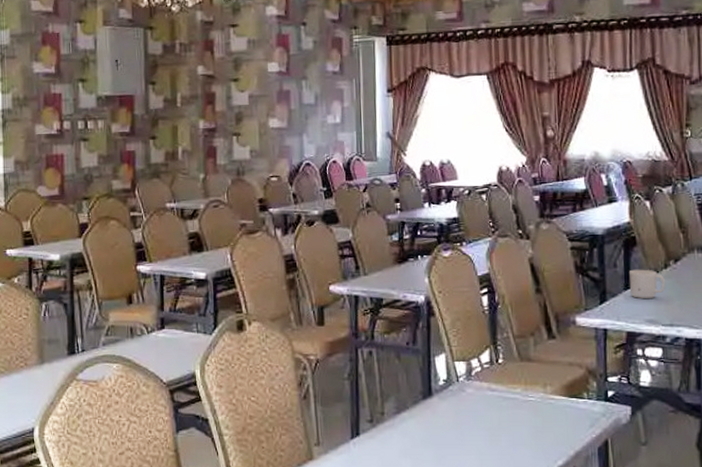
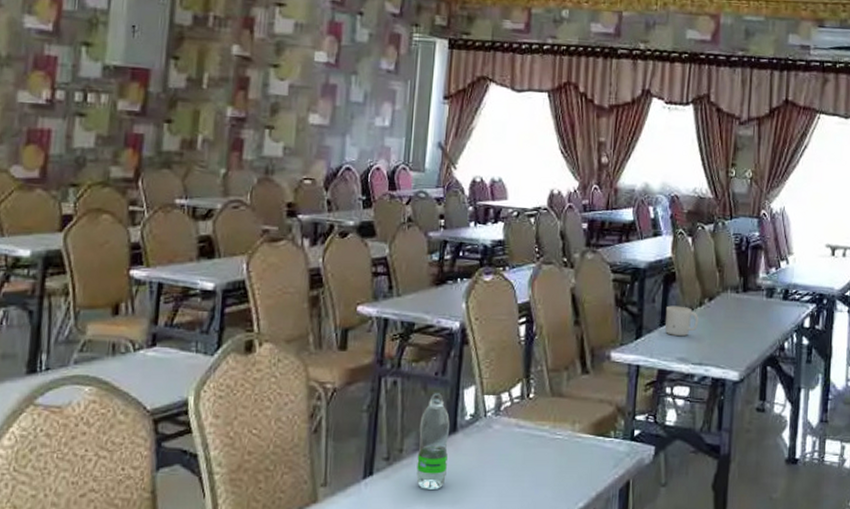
bottle: none [397,360,427,448] -> present [416,392,450,489]

